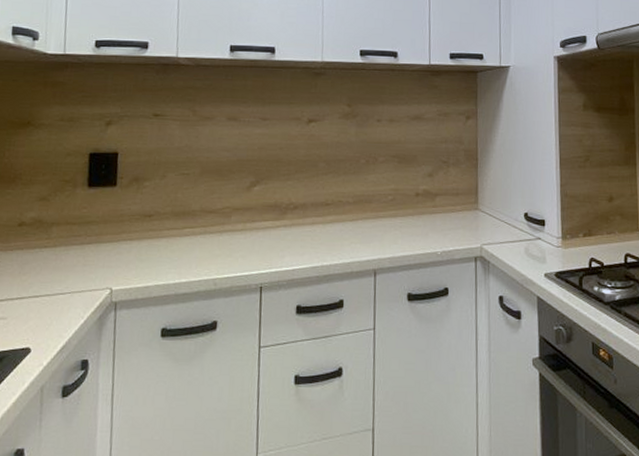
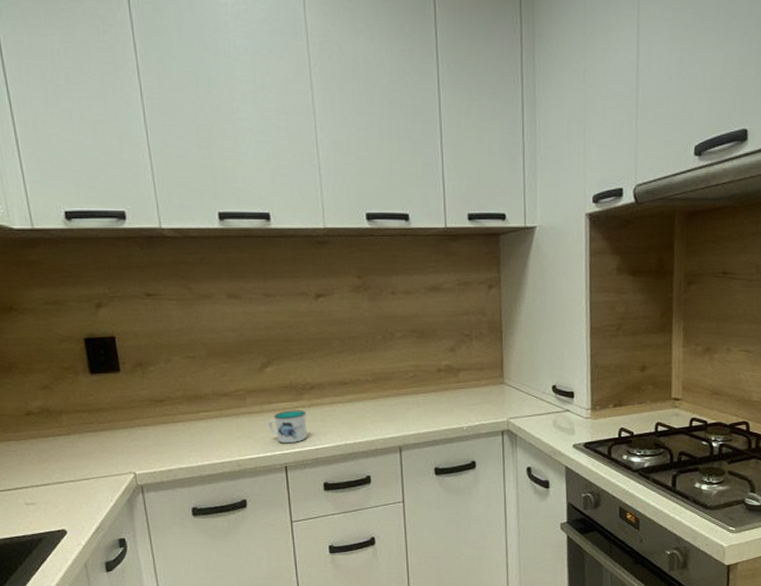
mug: none [249,229,287,264] -> present [268,410,308,444]

